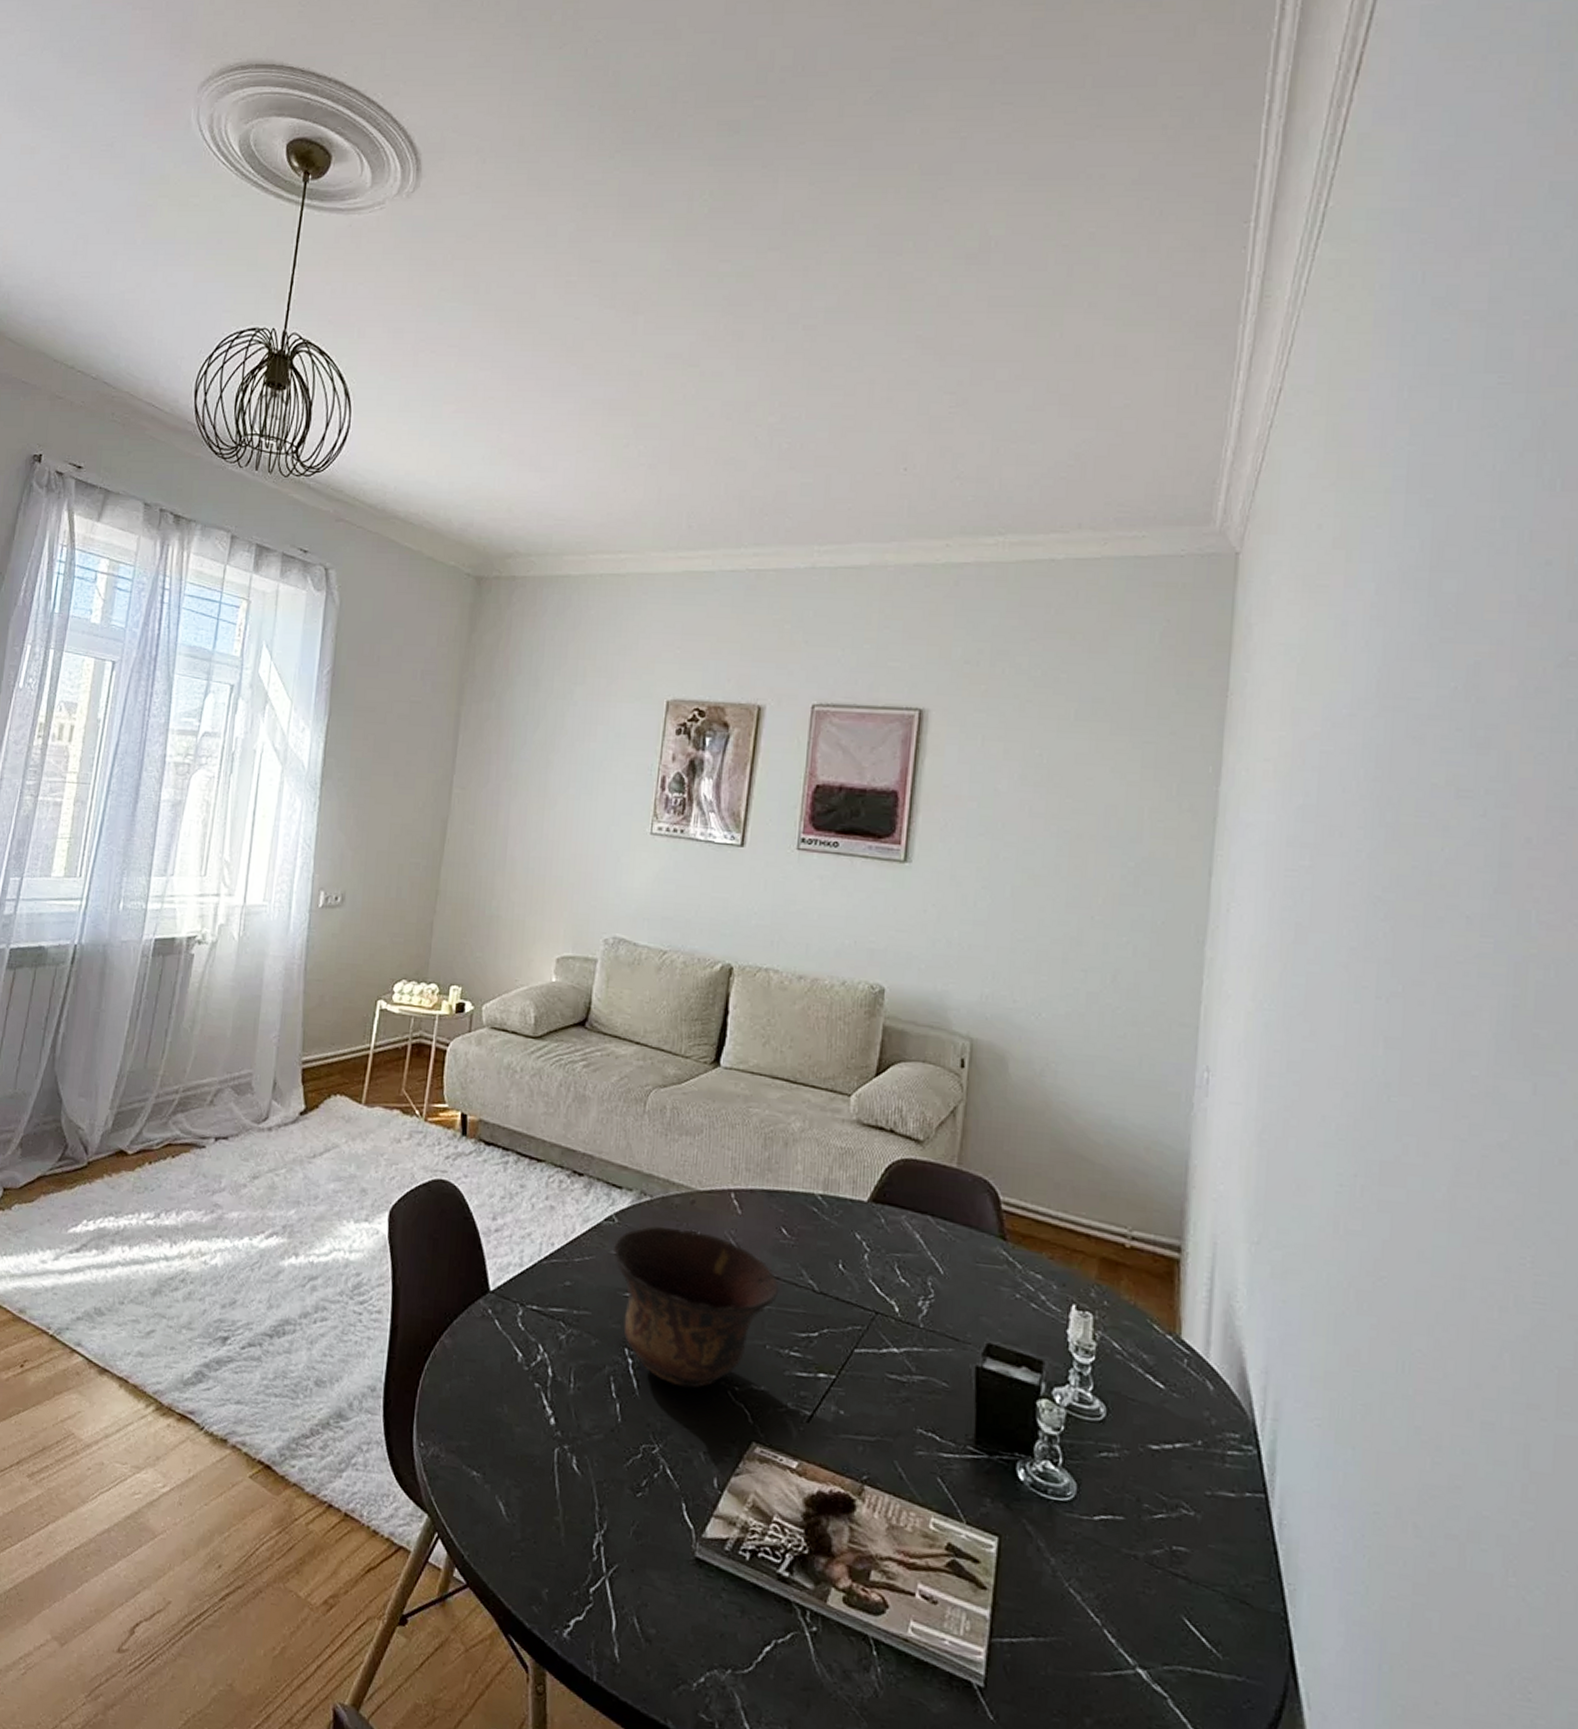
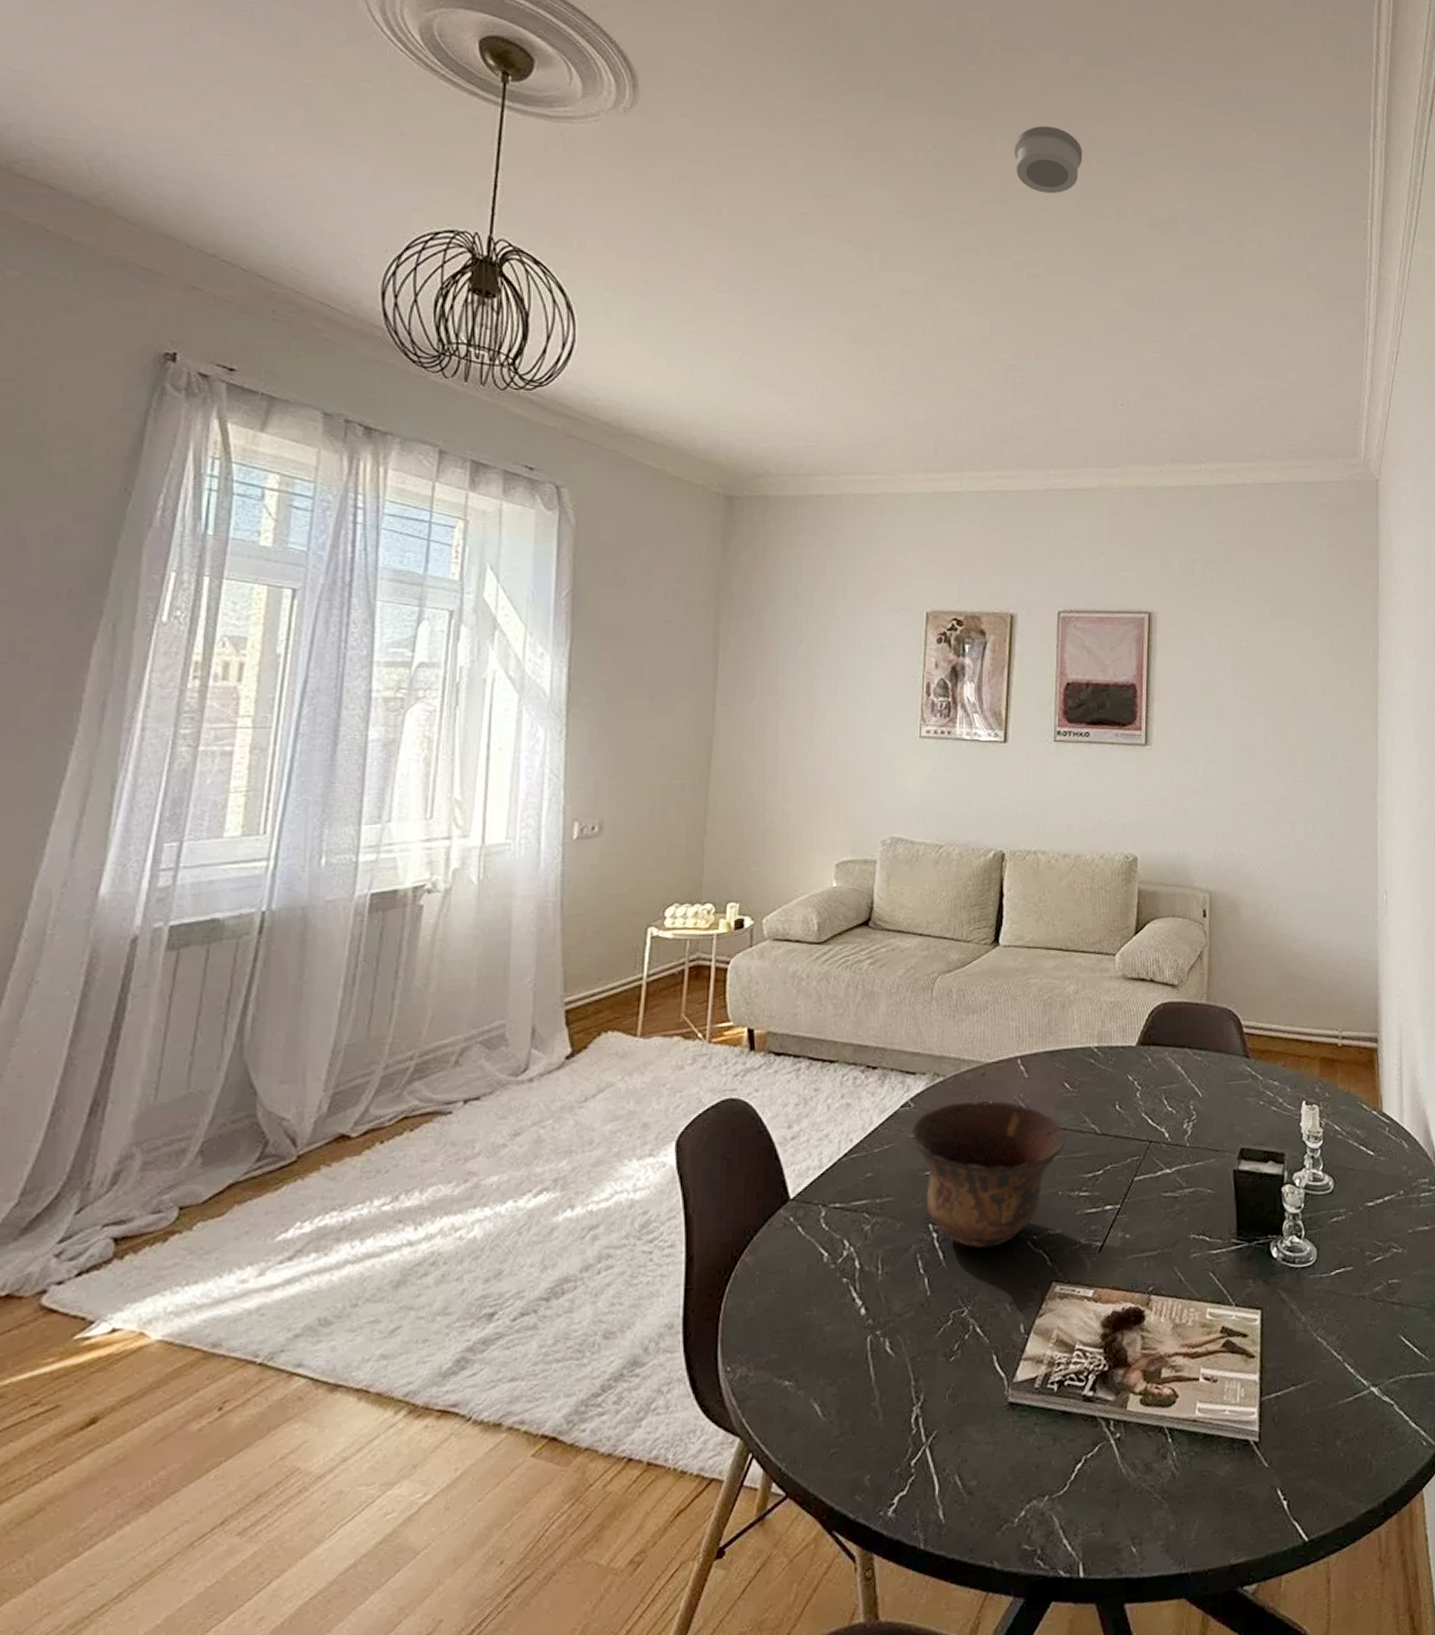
smoke detector: none [799,156,880,233] -> present [1014,125,1083,194]

